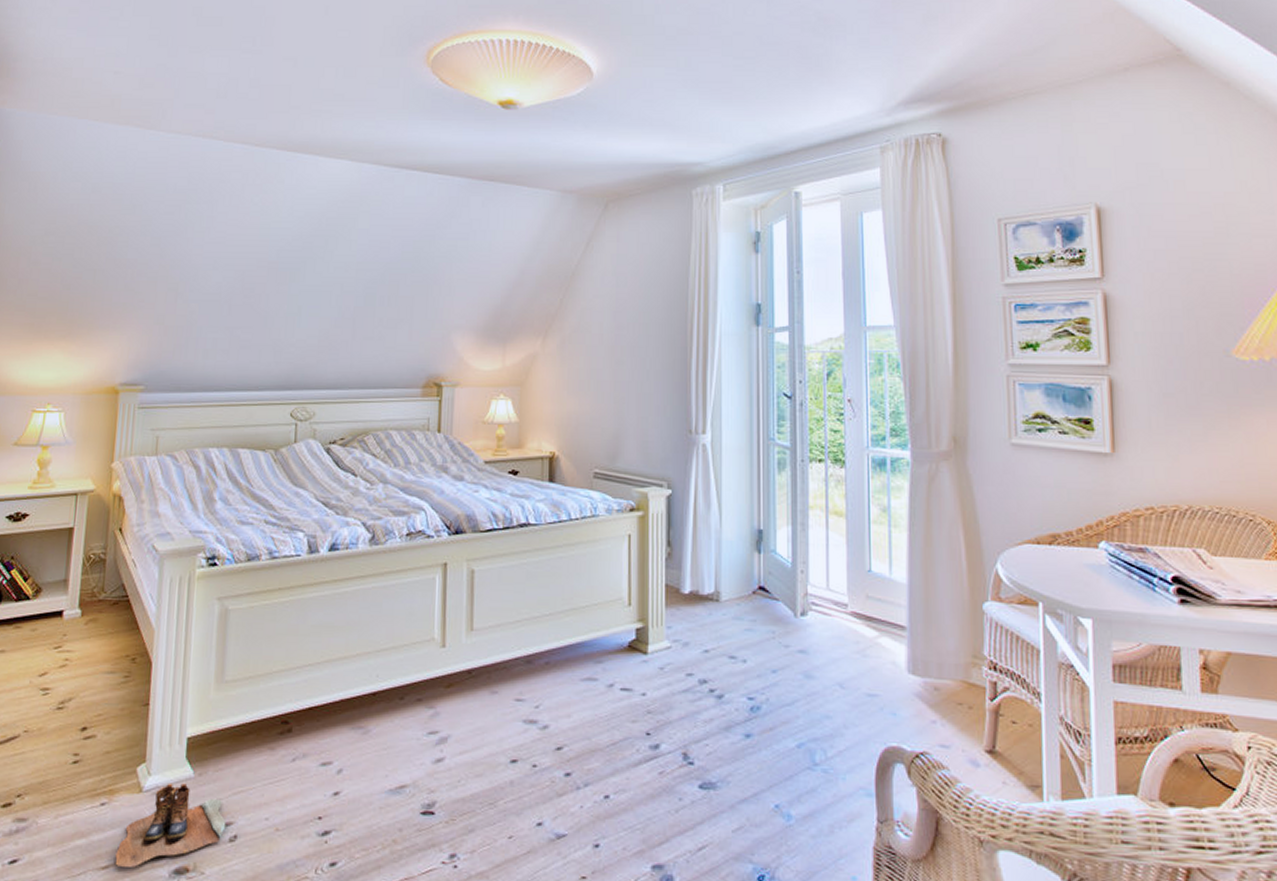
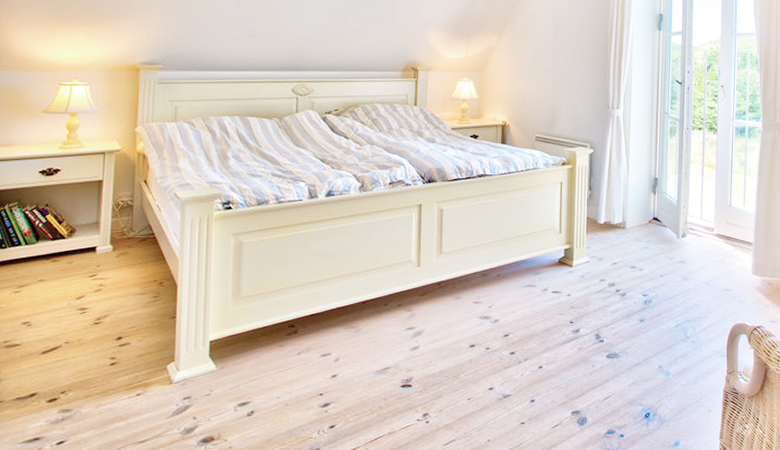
boots: present [115,783,226,867] -> none [151,375,245,440]

